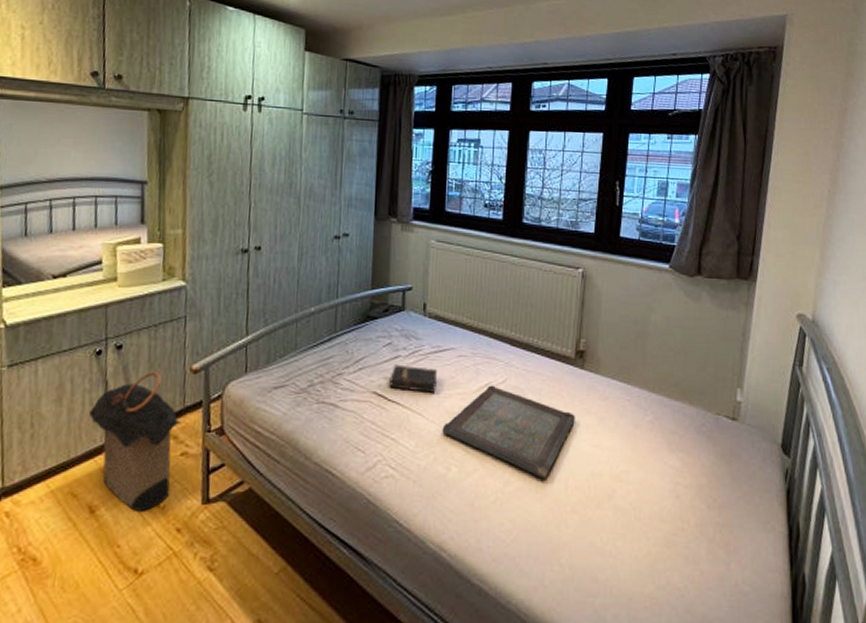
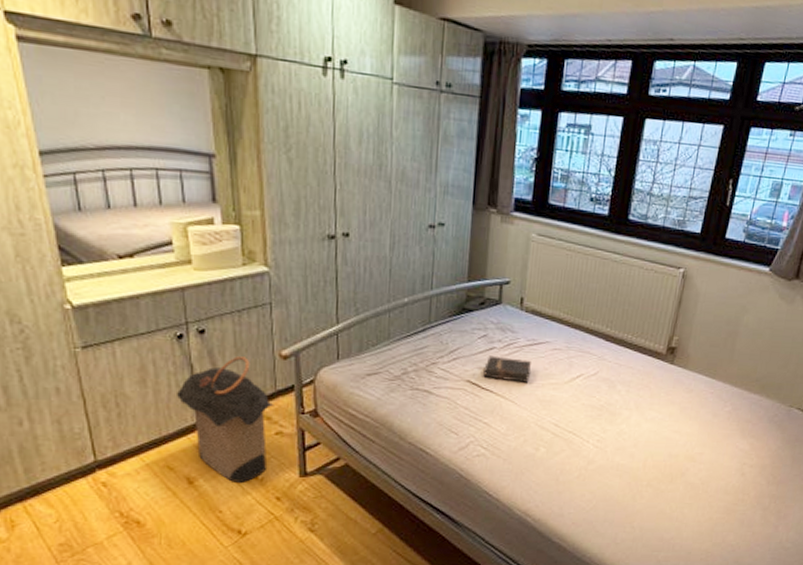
serving tray: present [442,385,575,479] -> none [533,376,660,459]

